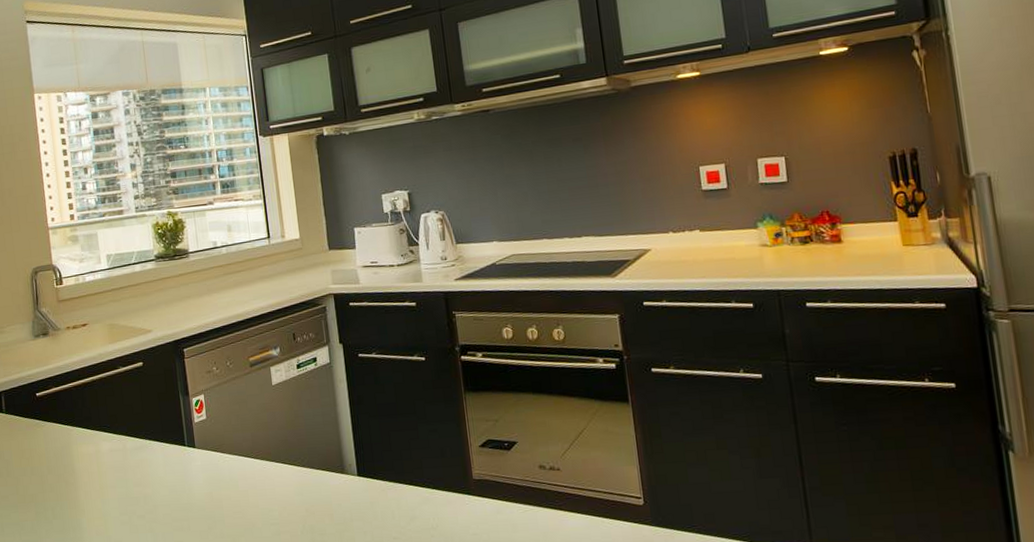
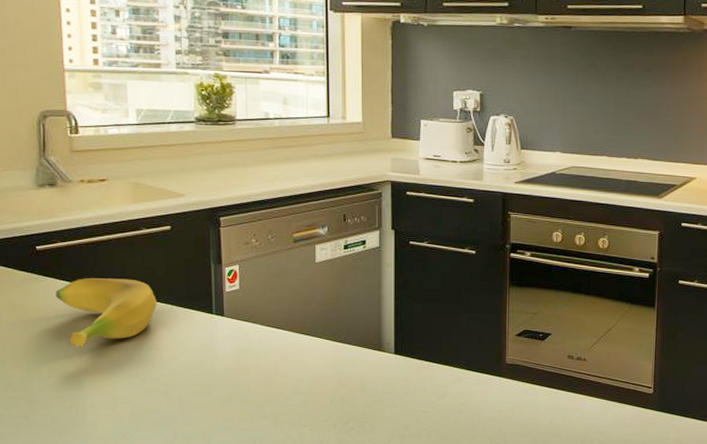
banana: none [53,417,137,488] -> present [55,278,157,347]

